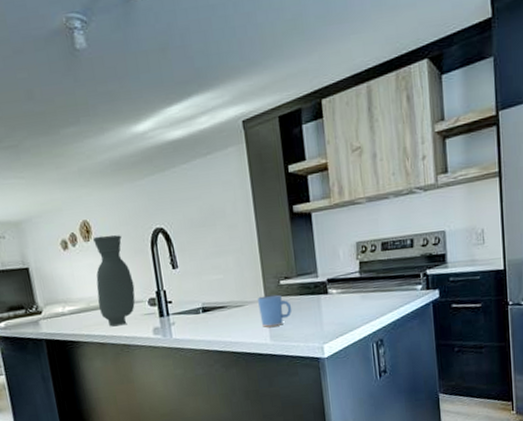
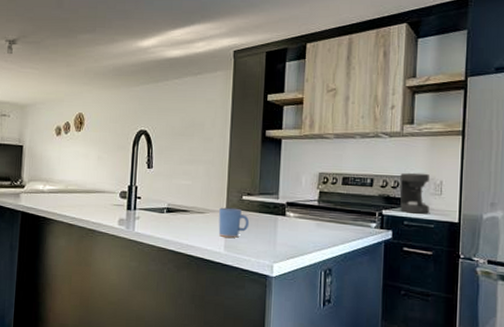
vase: present [93,234,136,327] -> none [75,128,111,211]
coffee maker: none [440,223,474,270] -> present [399,172,430,215]

